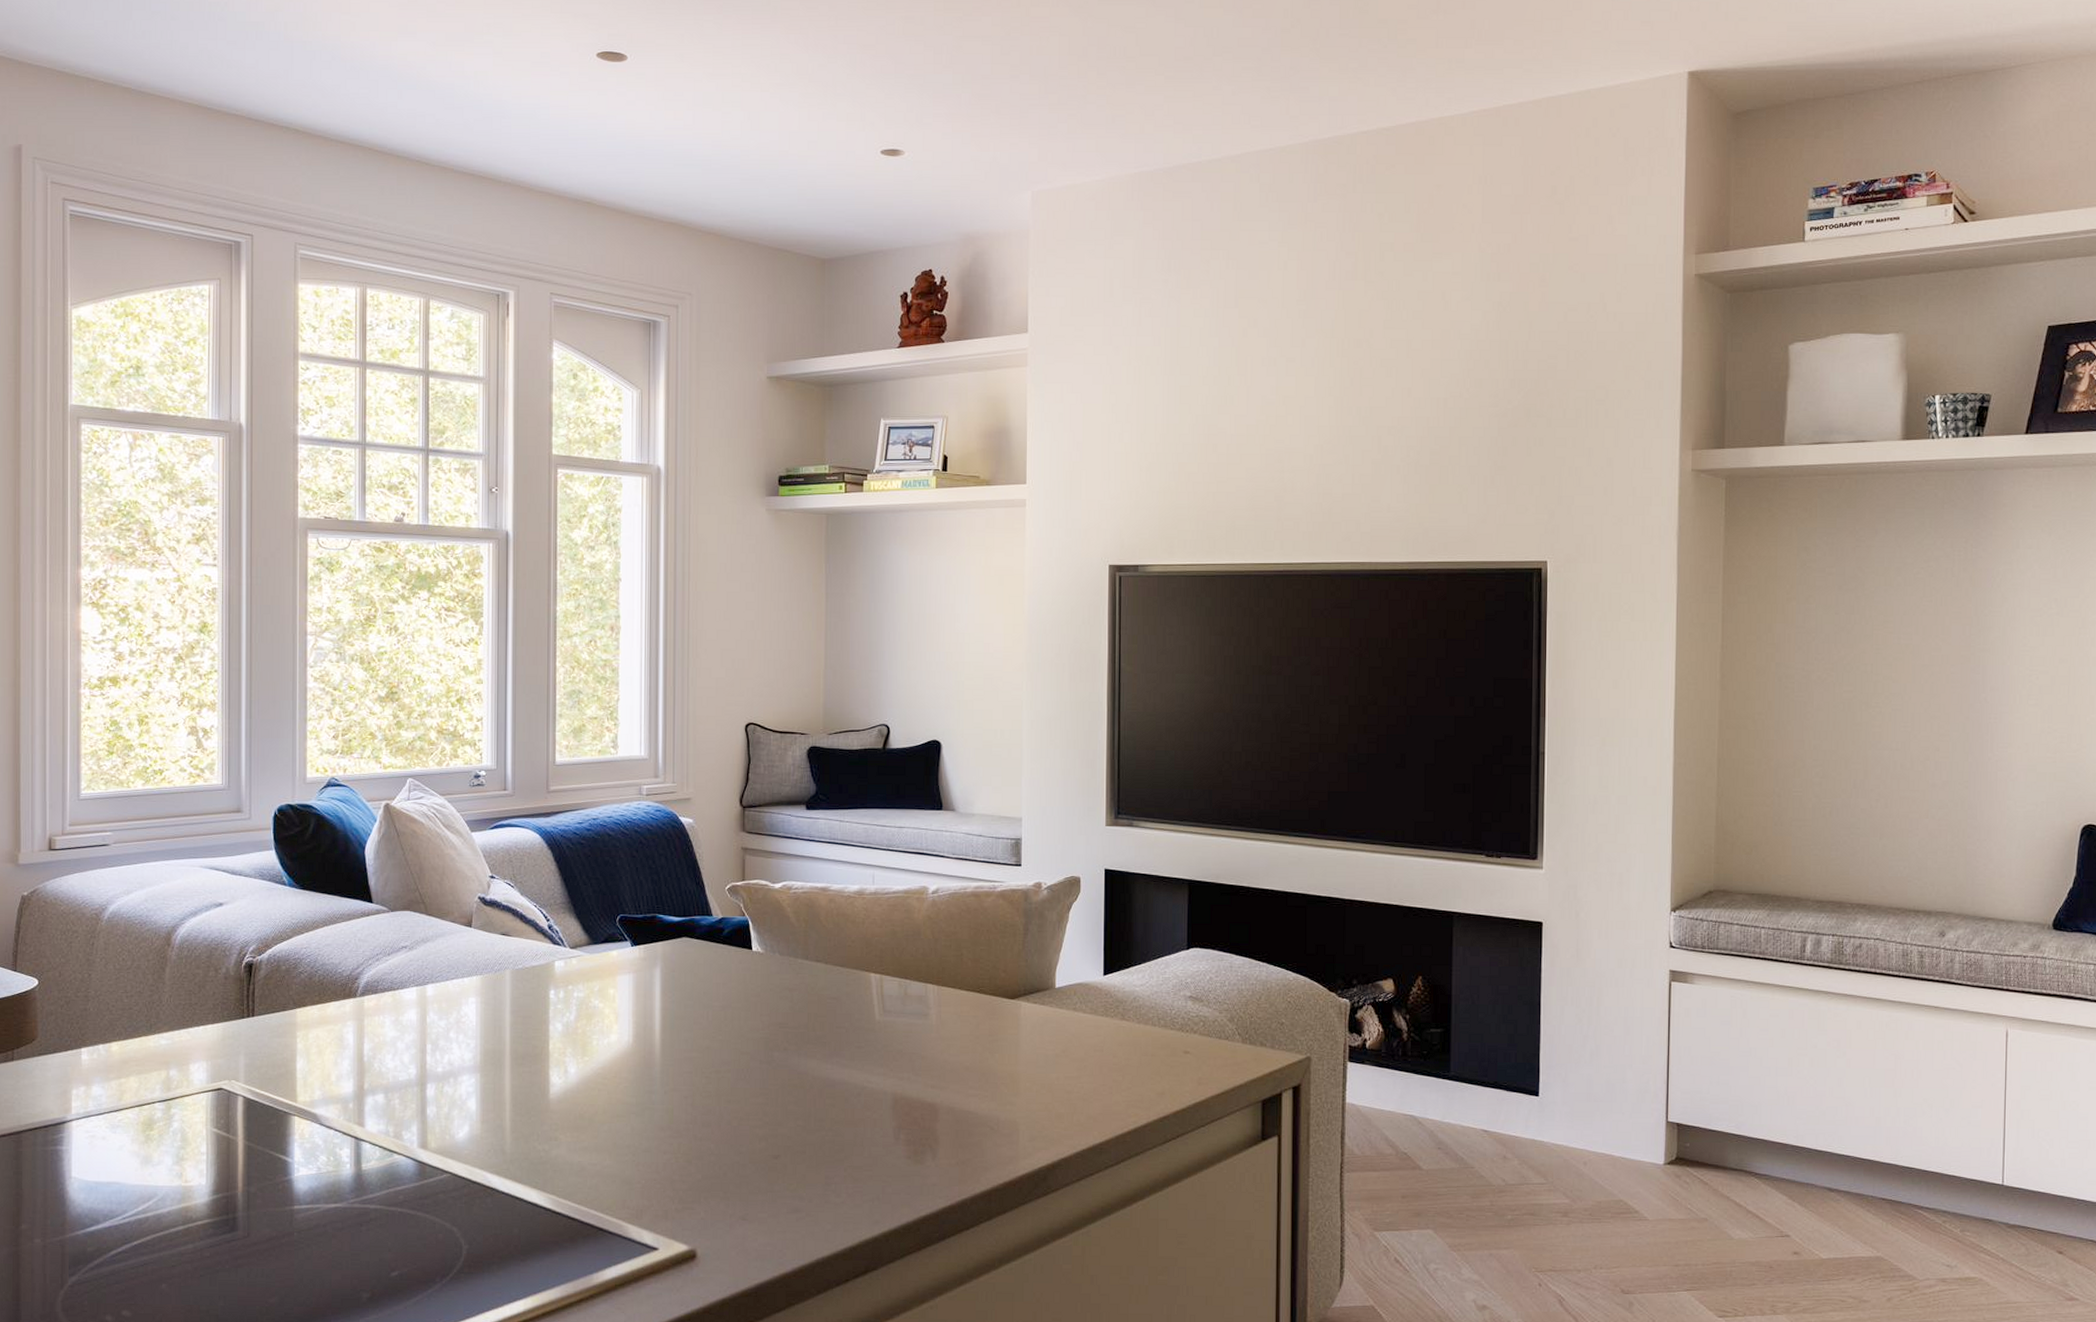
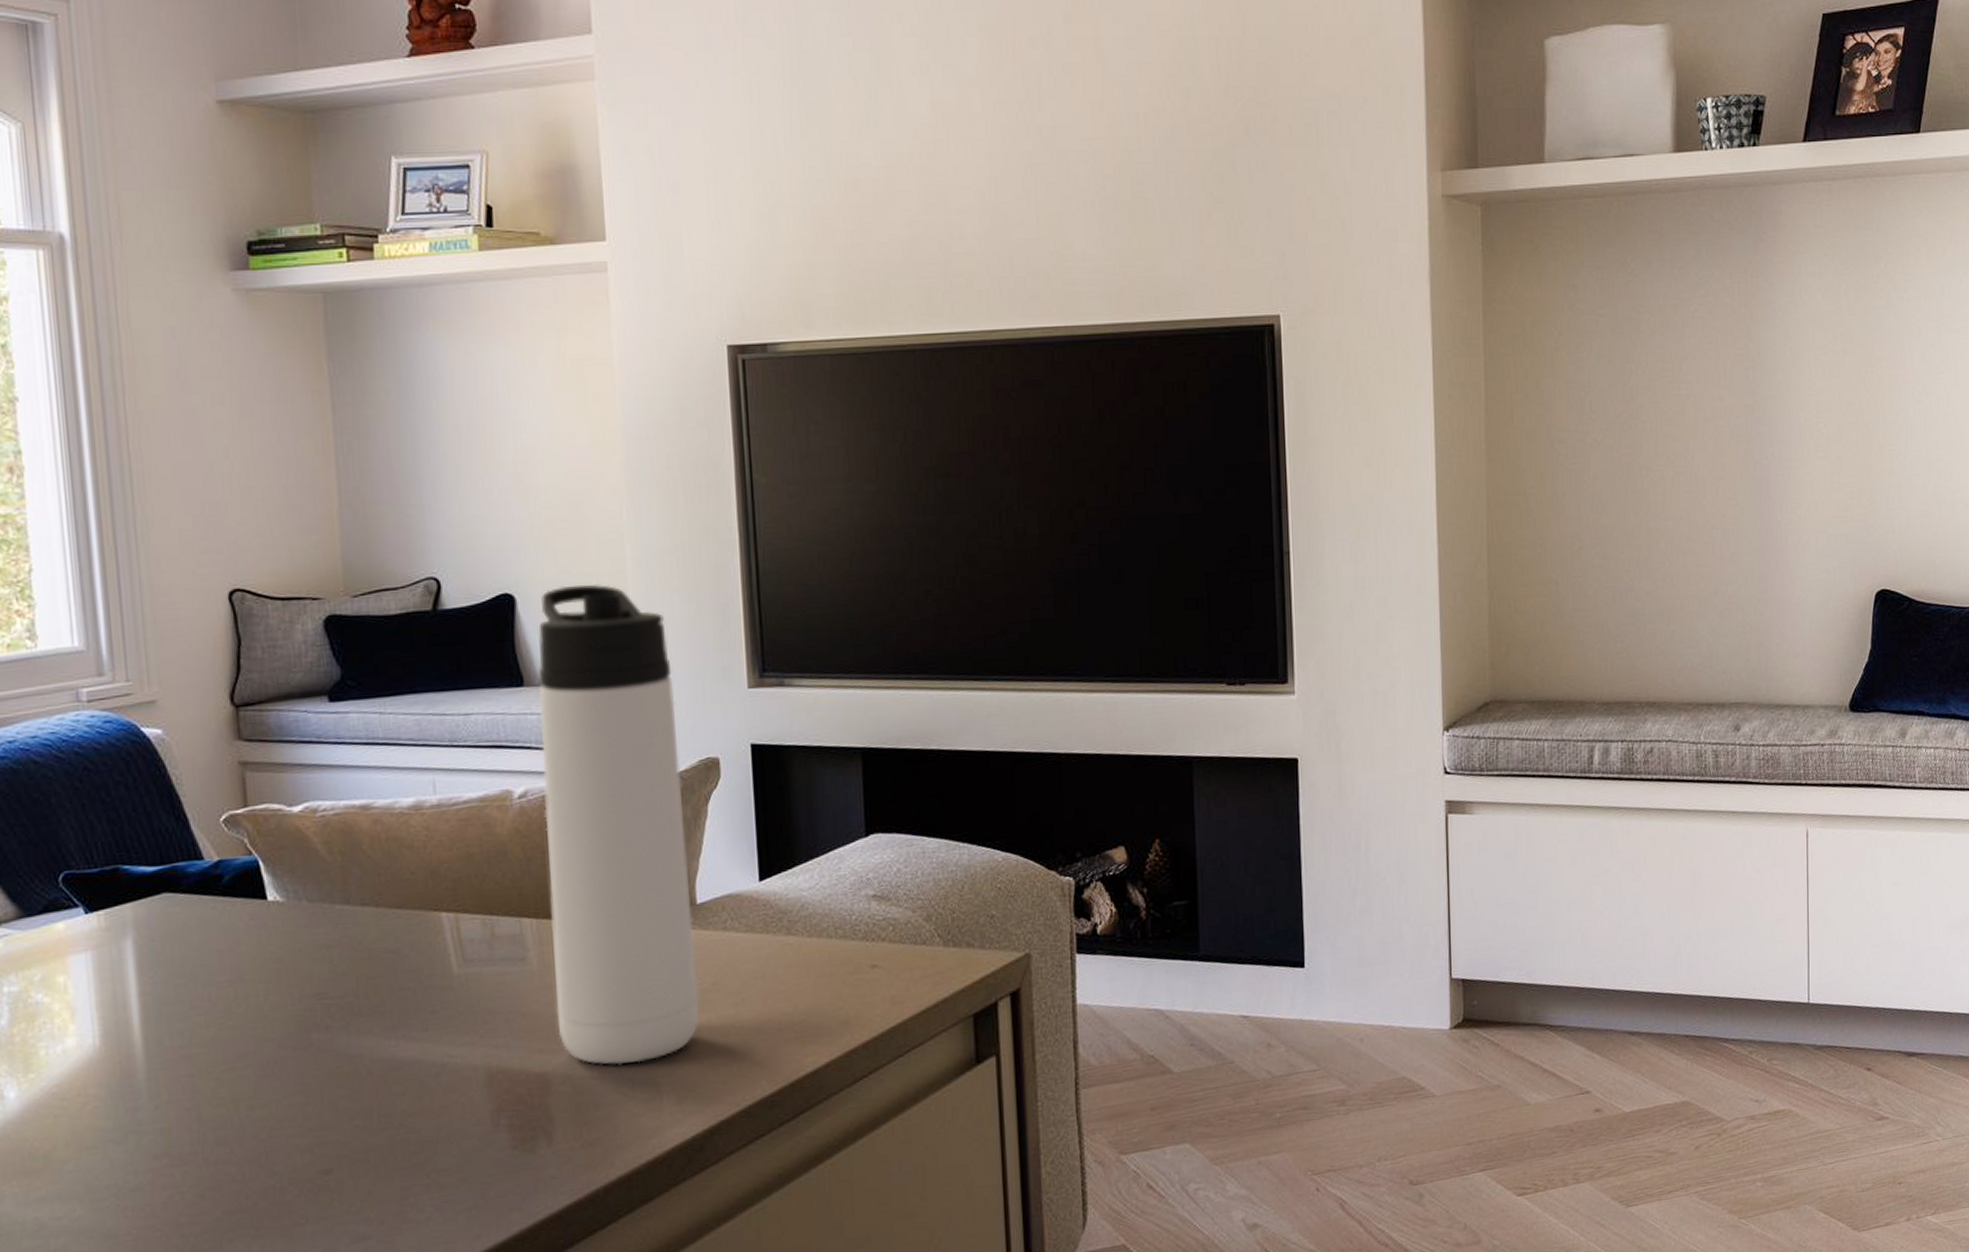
thermos bottle: none [946,737,1052,1105] -> present [538,583,700,1065]

